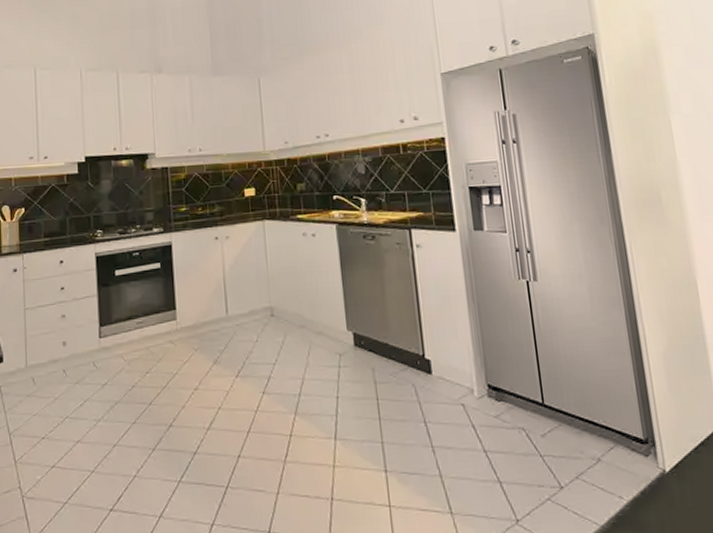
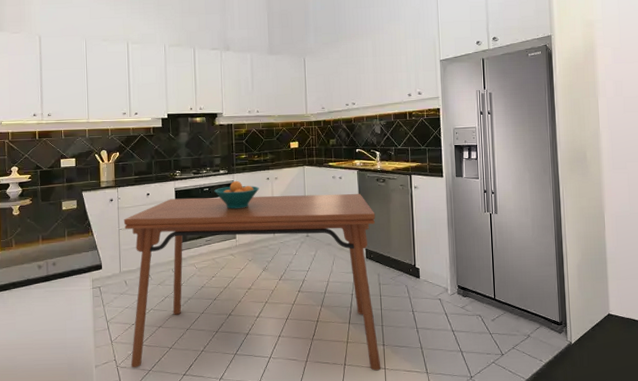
dining table: none [30,256,384,509] -> present [123,193,381,371]
fruit bowl: none [146,242,206,280] -> present [214,181,260,209]

